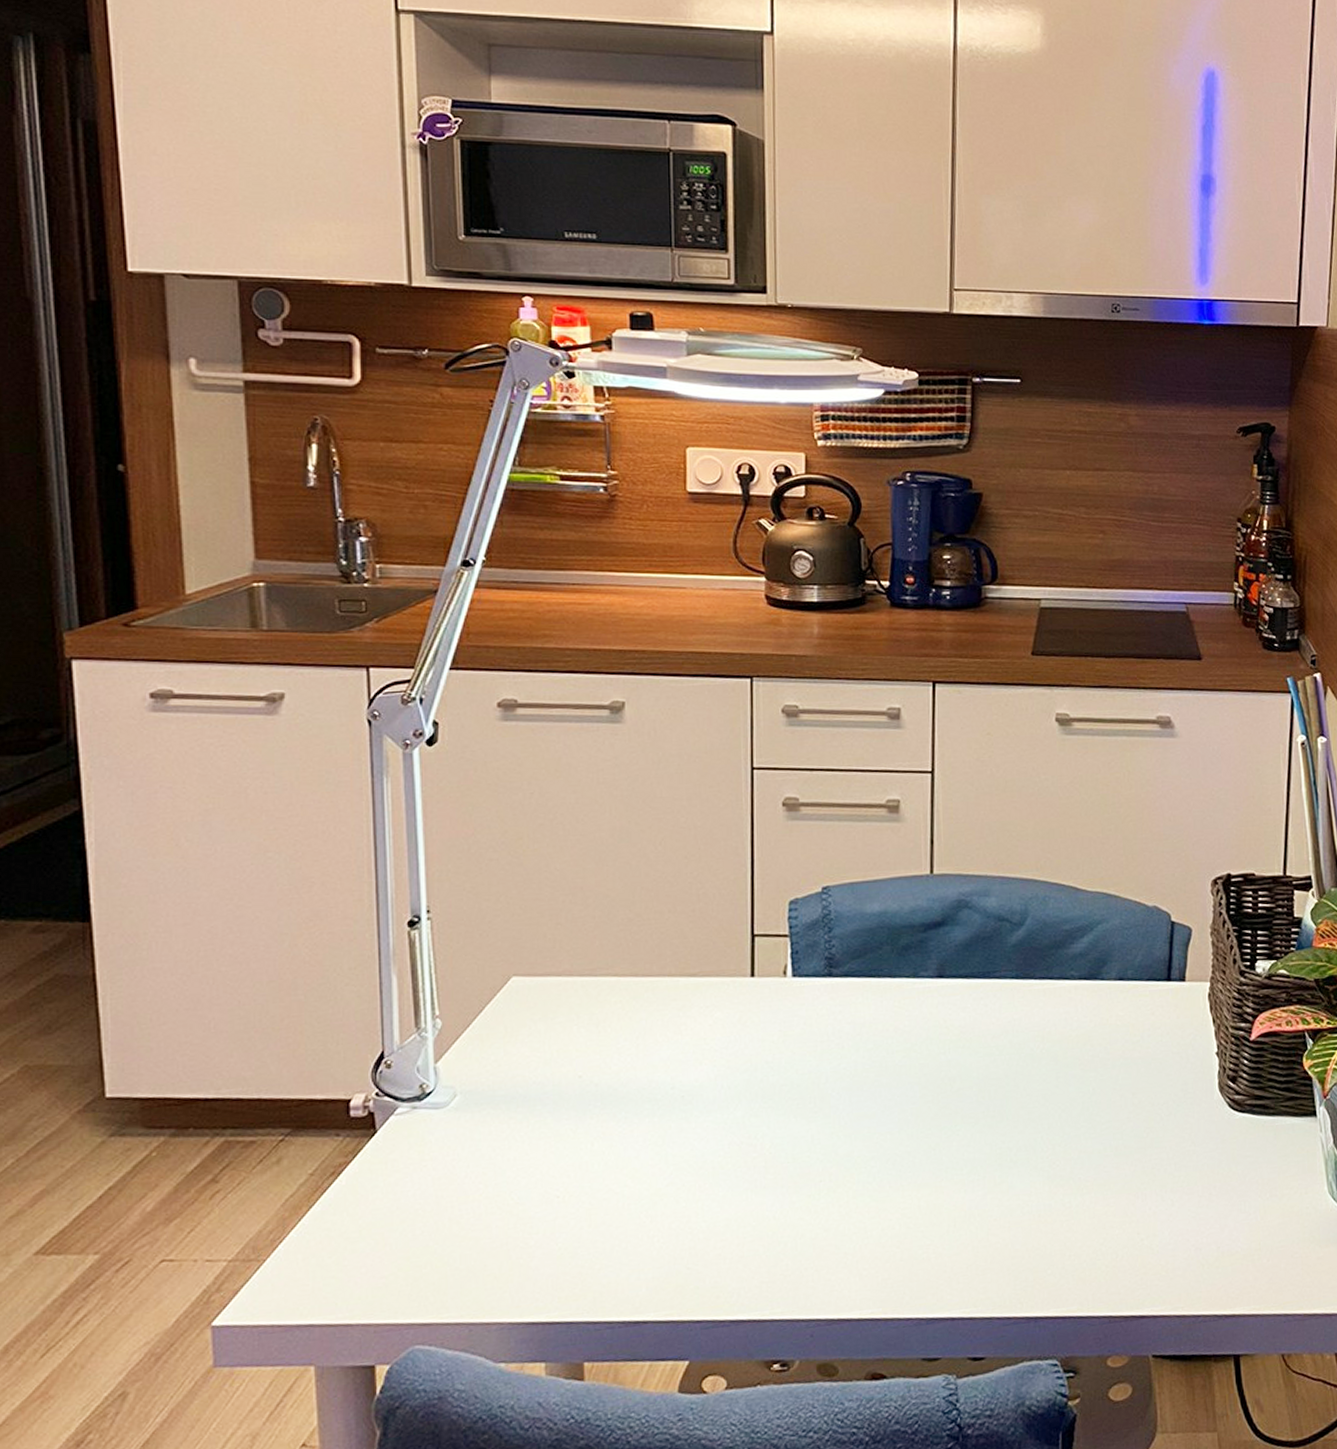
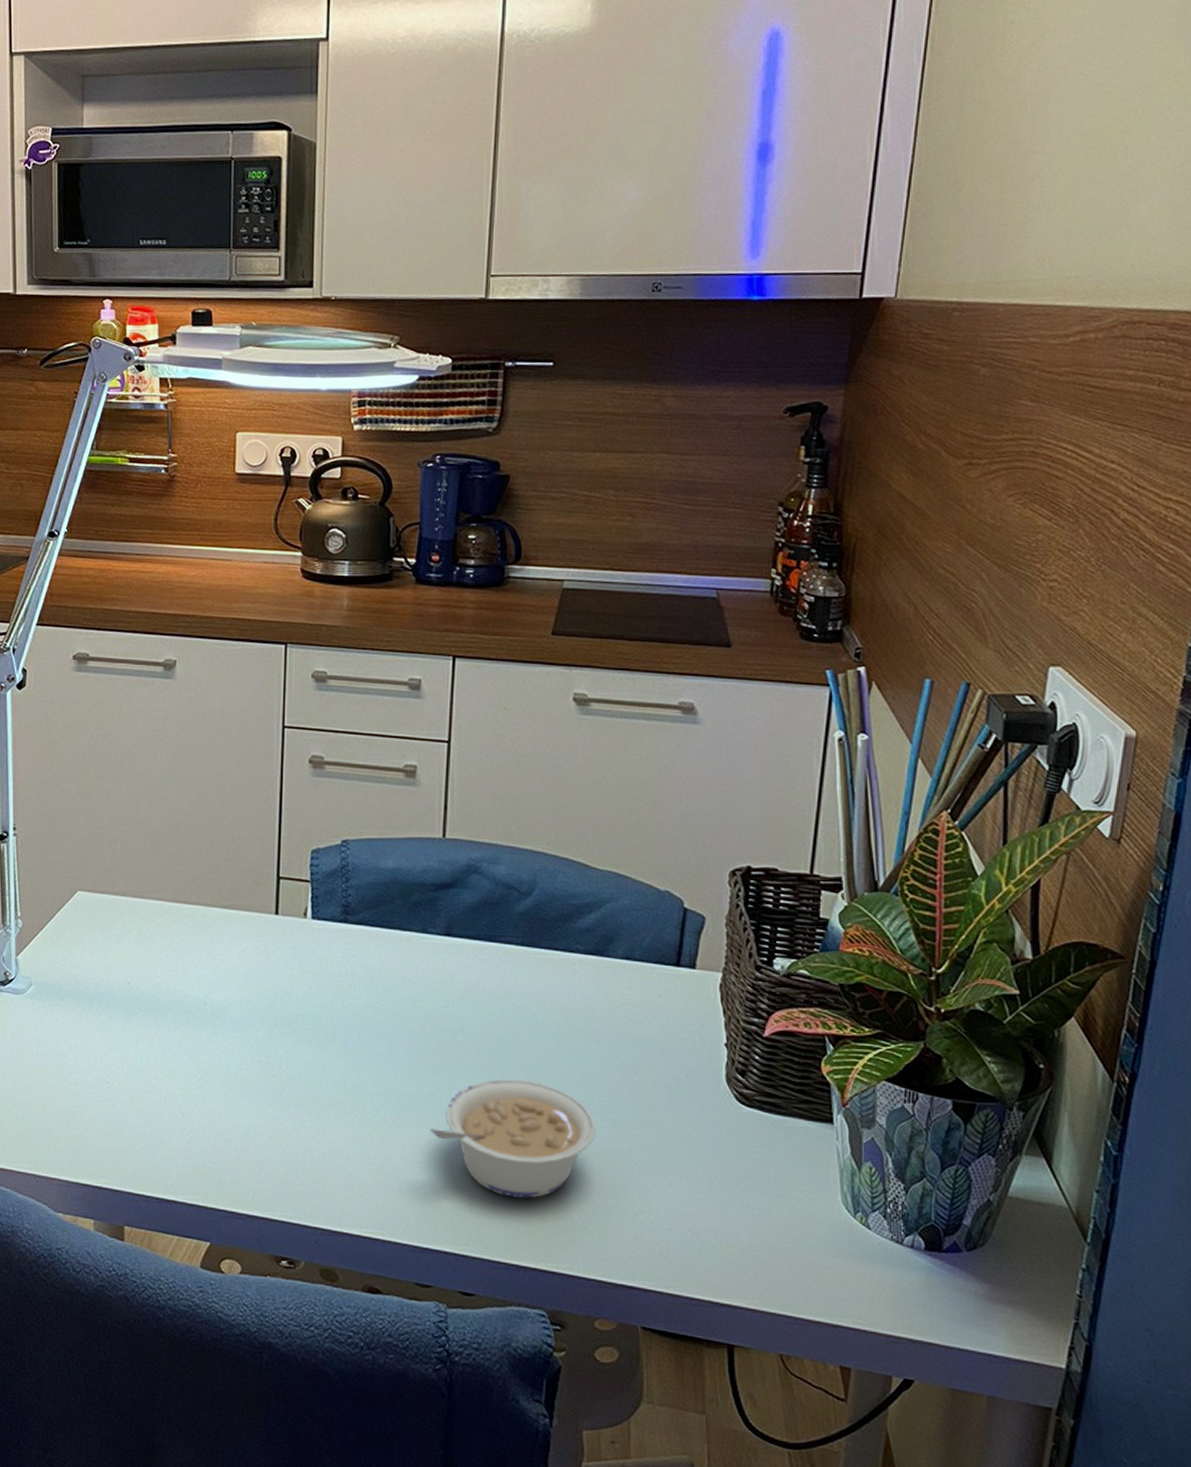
legume: none [930,1119,1099,1247] -> present [430,1078,596,1199]

